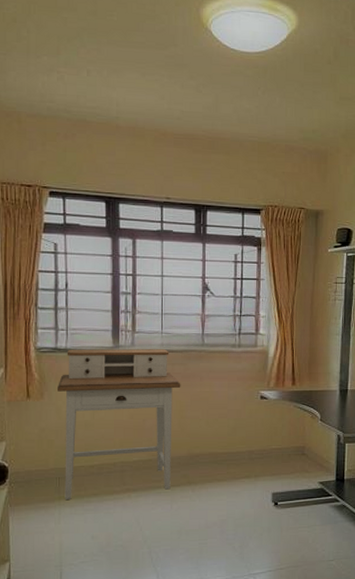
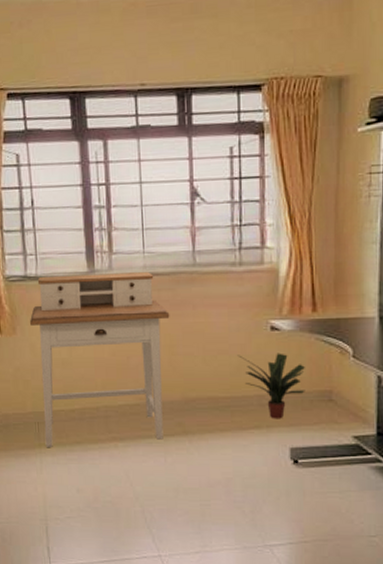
potted plant: none [234,417,285,470] -> present [238,353,305,419]

